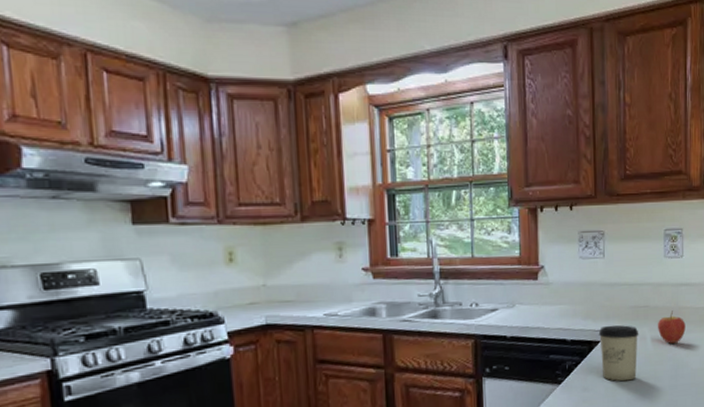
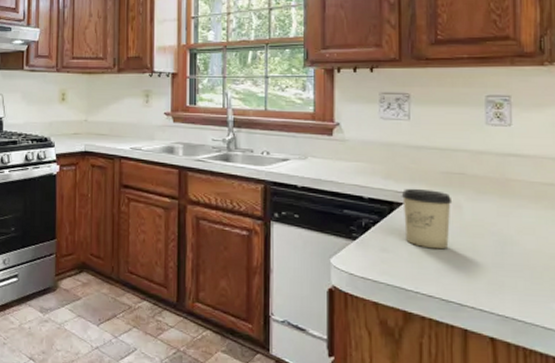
fruit: present [658,310,686,344] -> none [477,181,516,217]

